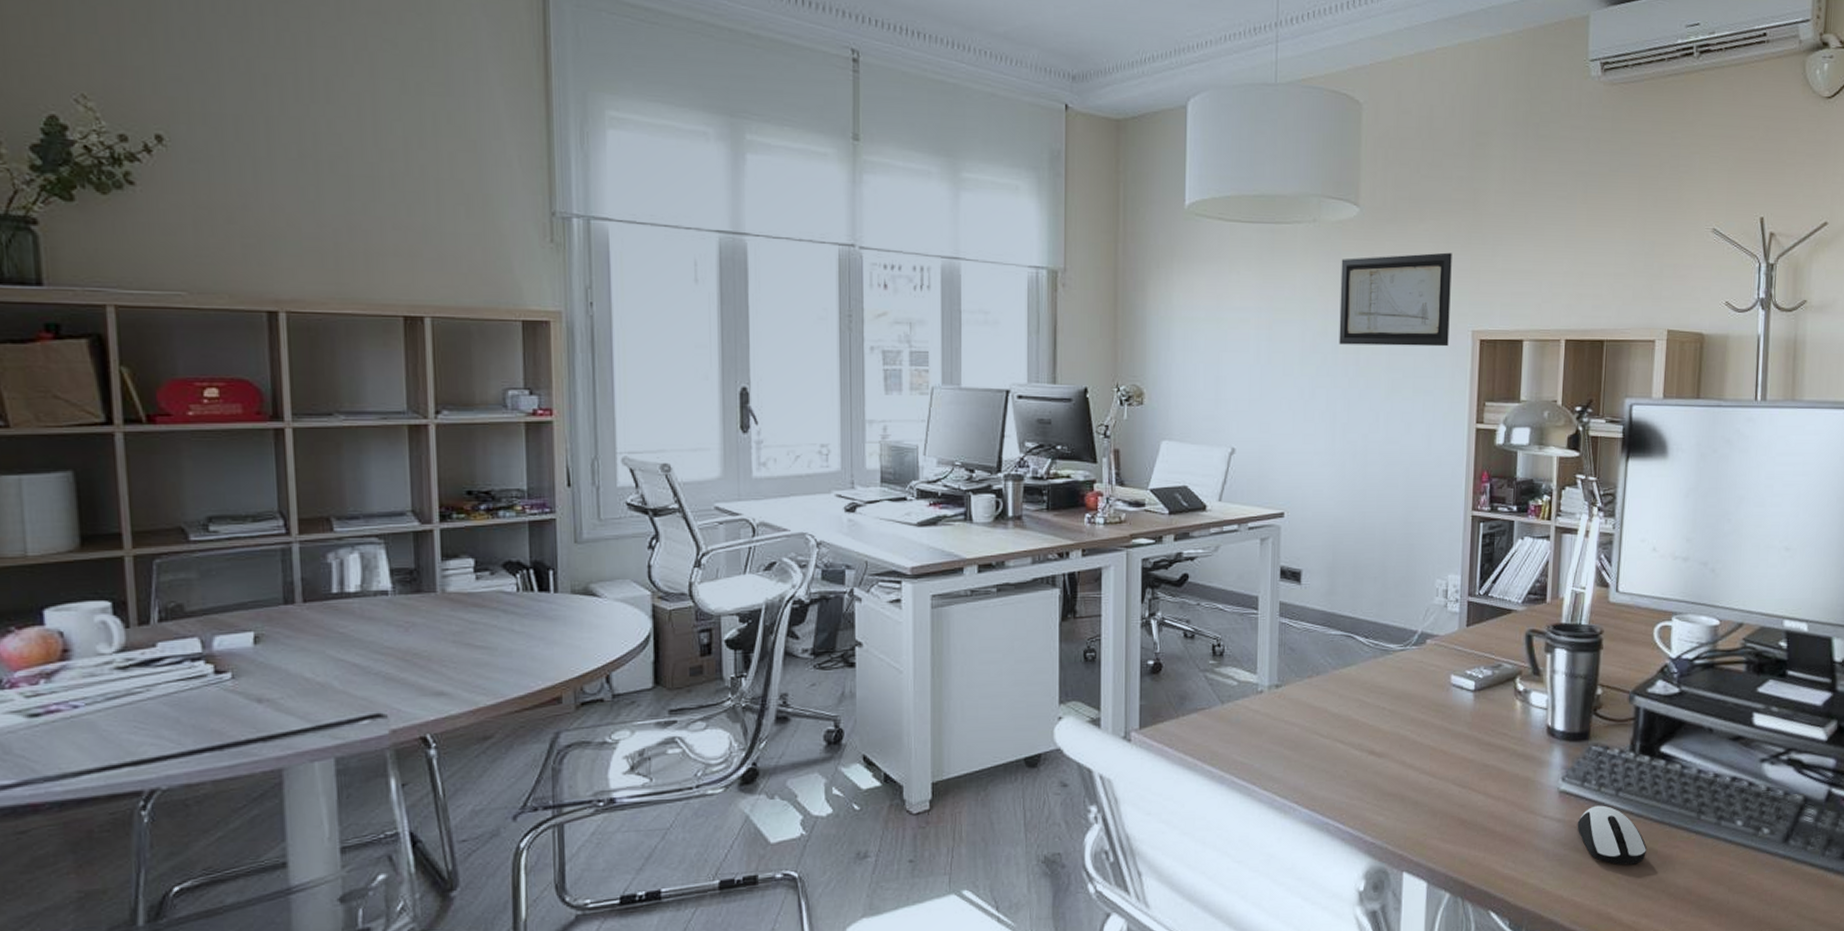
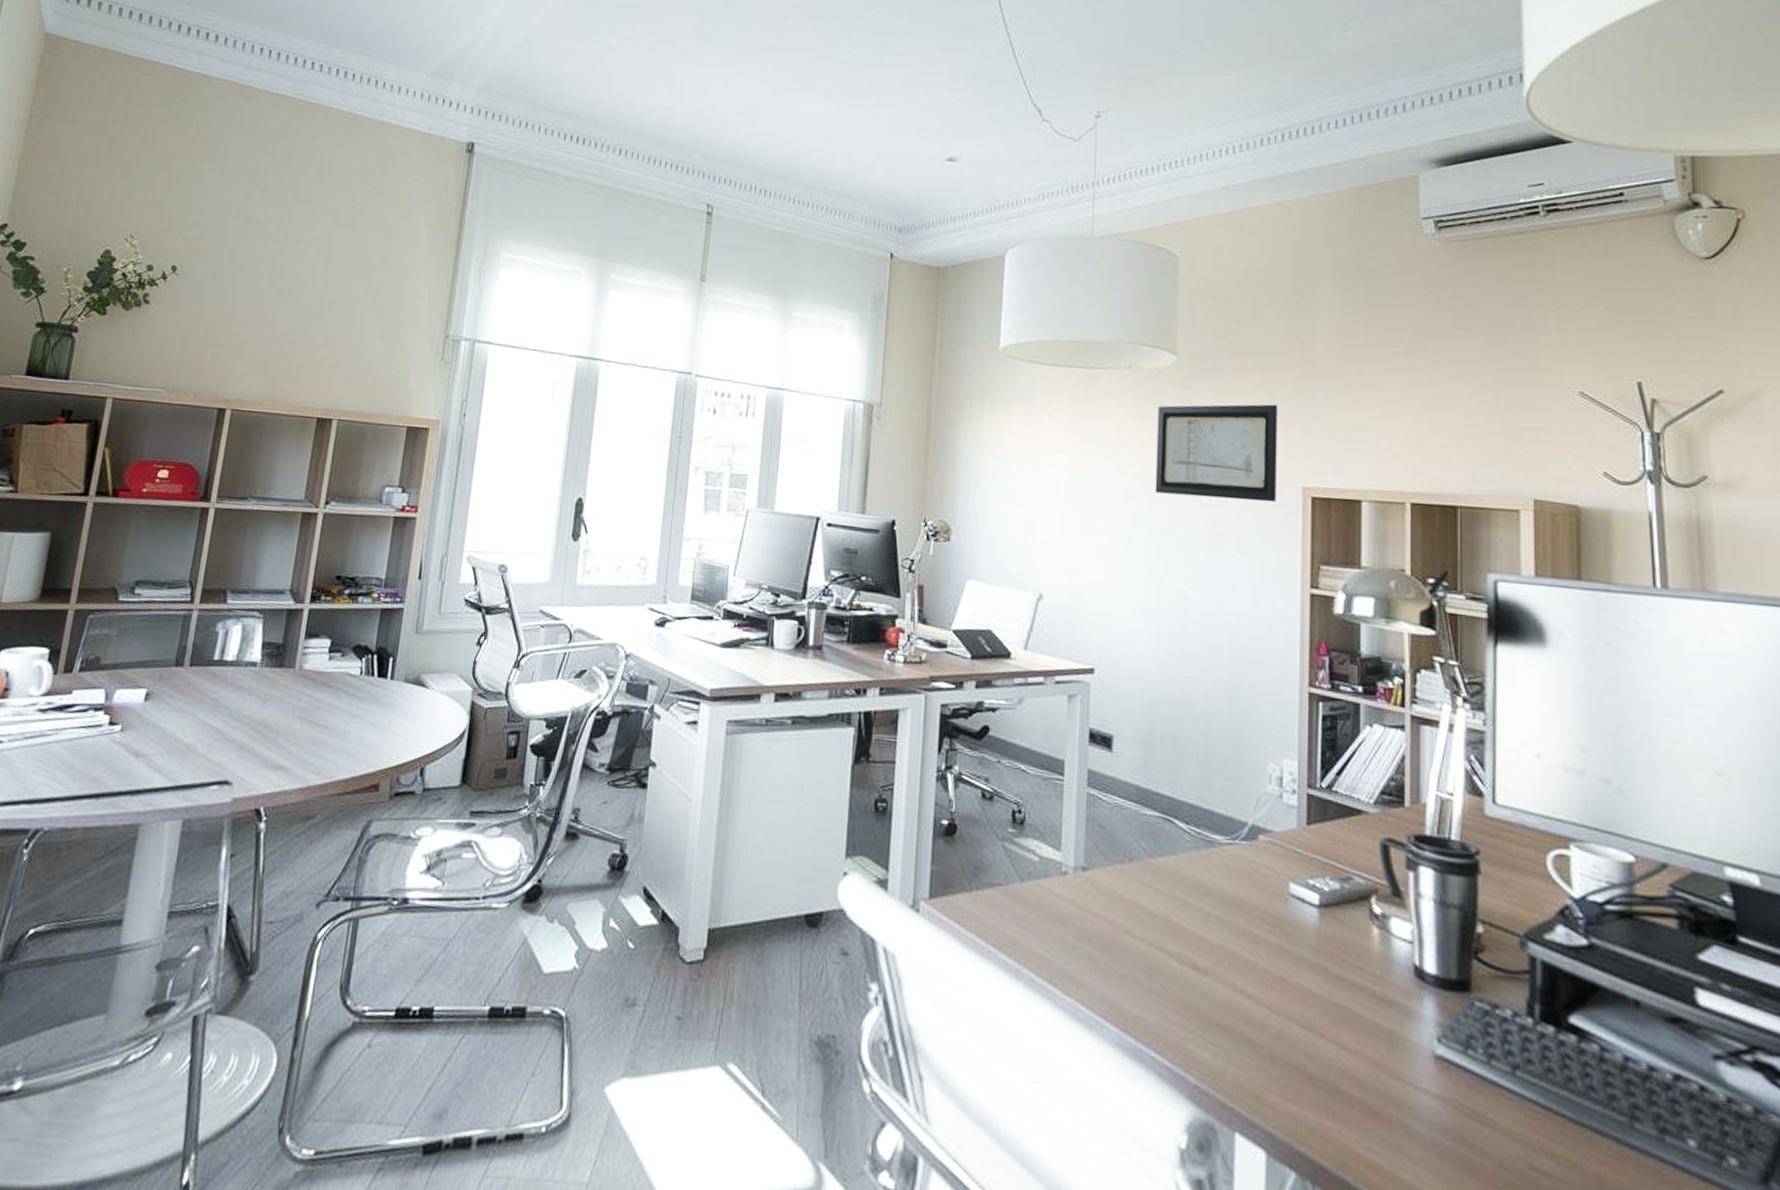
computer mouse: present [1577,805,1647,865] -> none [1461,1084,1561,1178]

